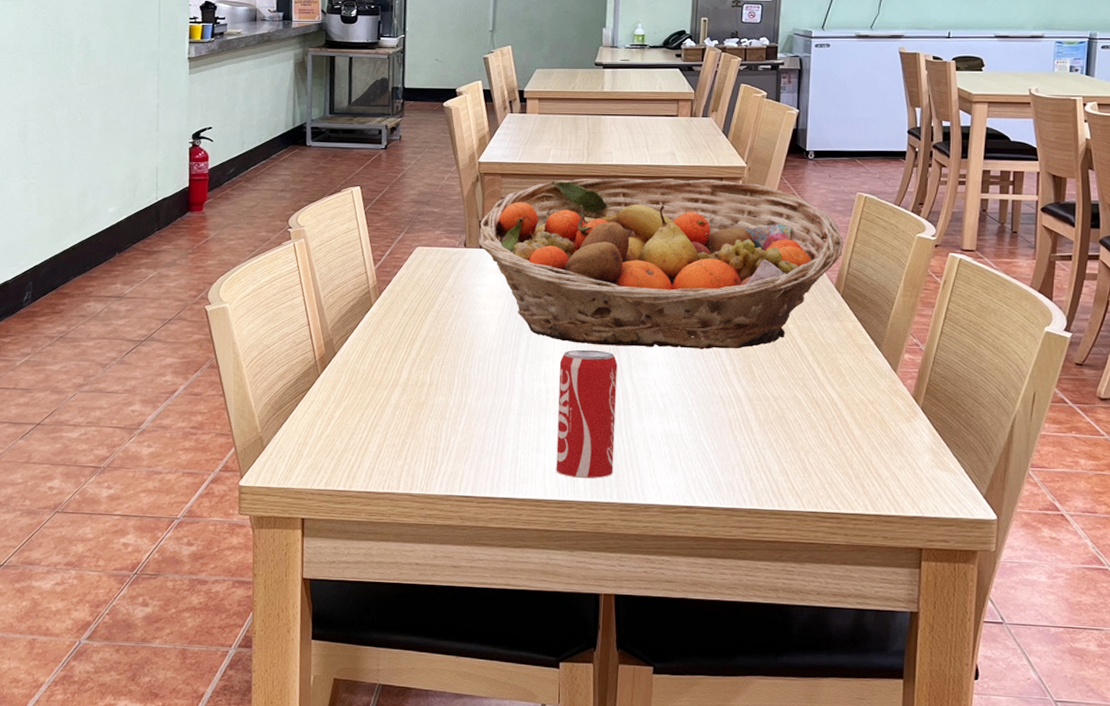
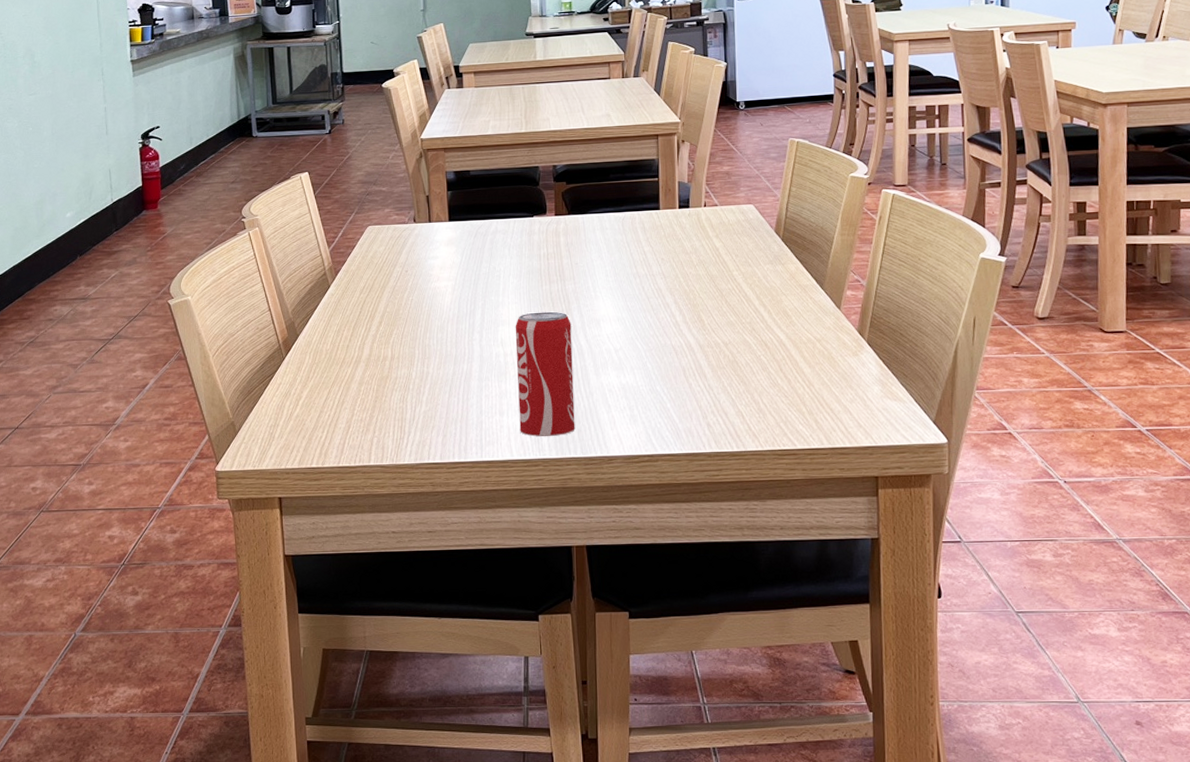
fruit basket: present [477,178,843,349] -> none [426,137,780,307]

